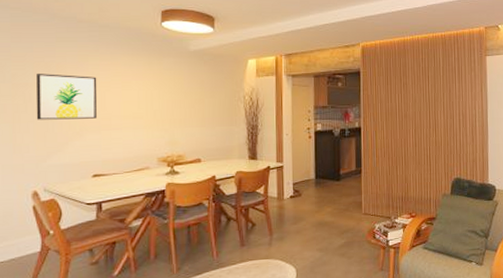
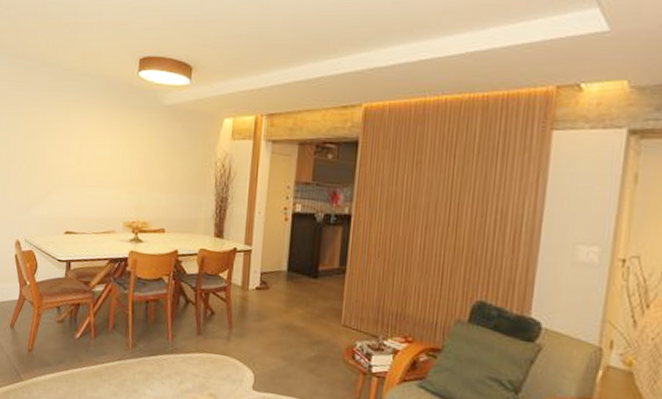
wall art: present [36,74,97,120] -> none [23,123,76,173]

